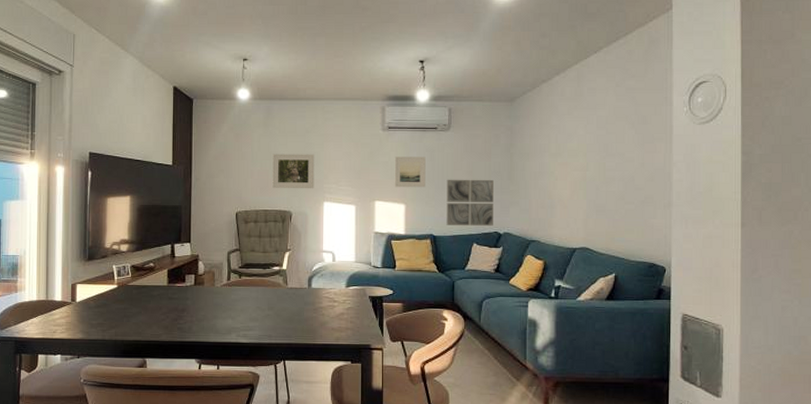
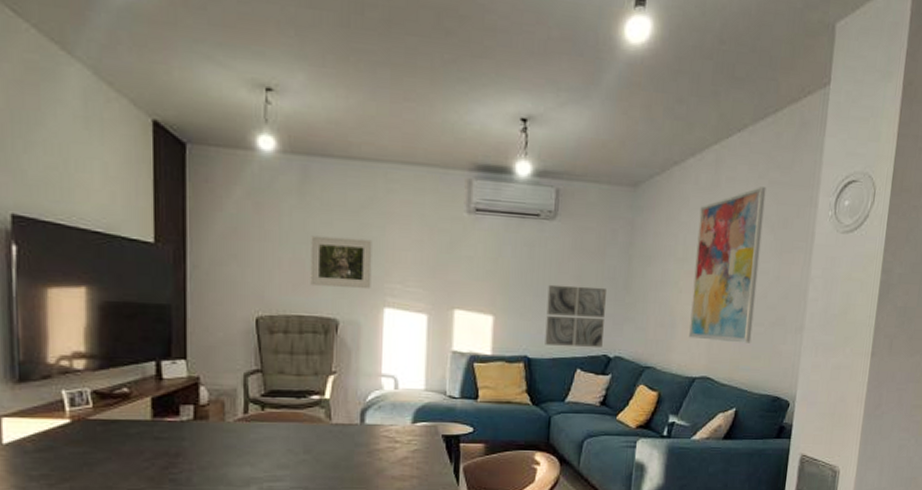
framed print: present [394,157,426,188] -> none [480,250,523,295]
wall art: none [567,93,624,219] -> present [689,187,766,344]

